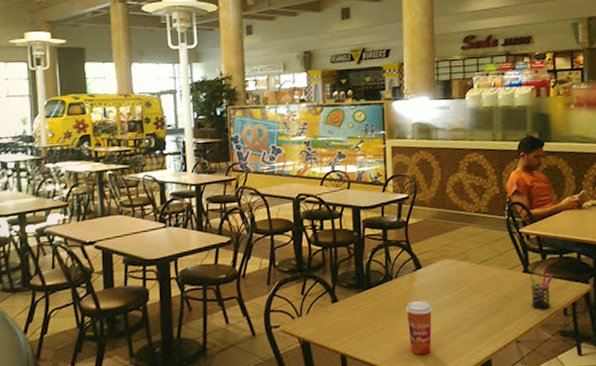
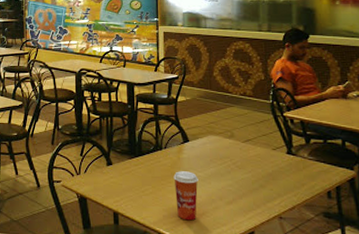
pen holder: present [529,270,554,310] -> none [293,153,318,191]

